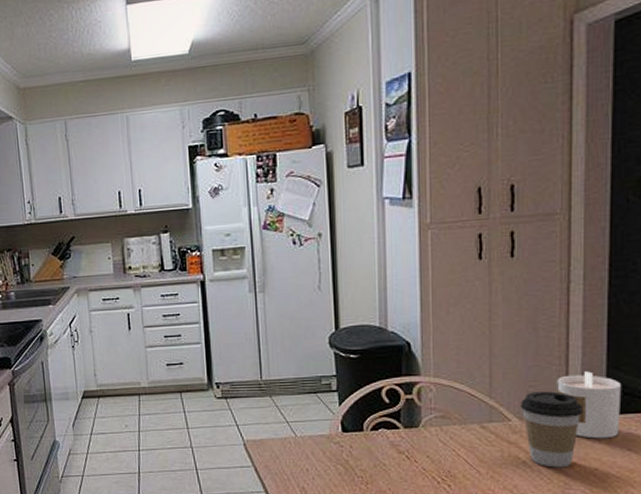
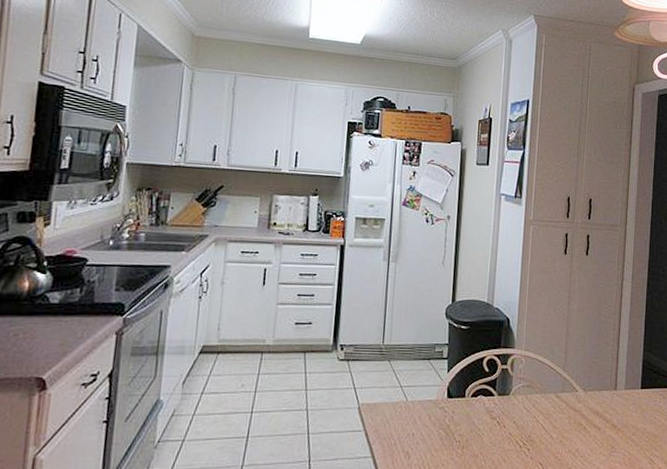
coffee cup: present [520,391,584,468] -> none [585,367,627,433]
candle: present [557,371,622,439] -> none [610,352,653,409]

